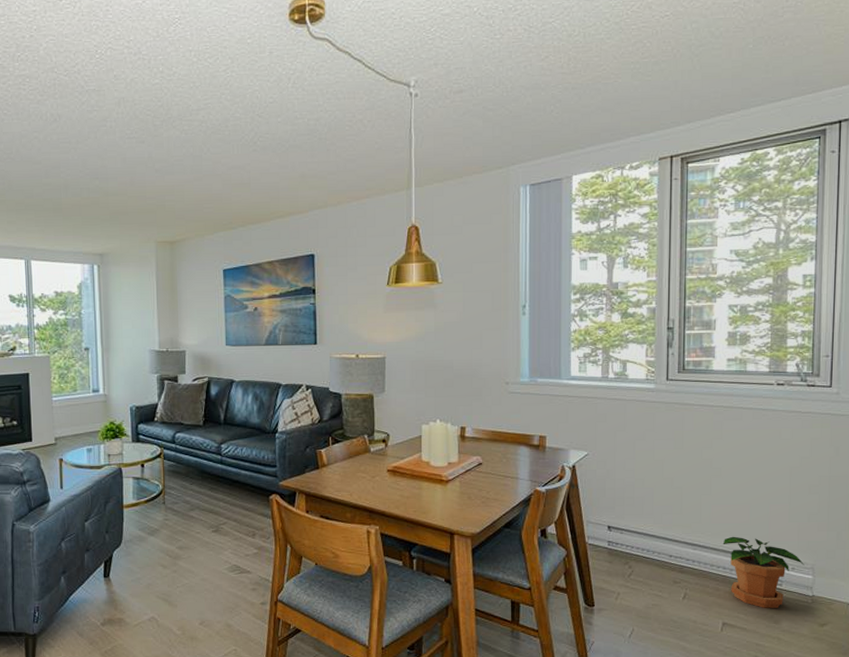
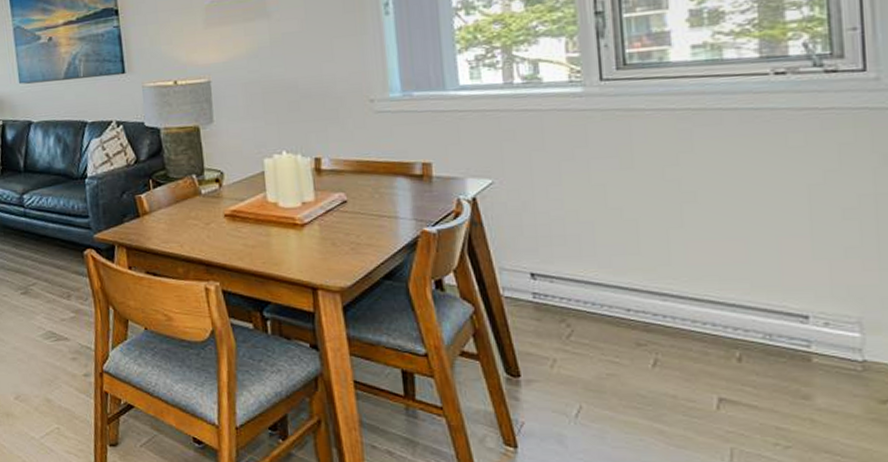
potted plant: present [722,536,805,608] -> none [708,281,846,378]

